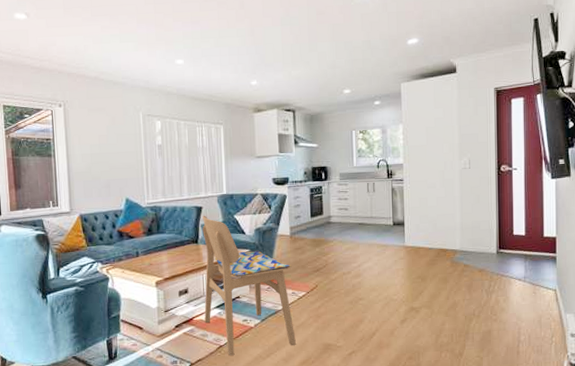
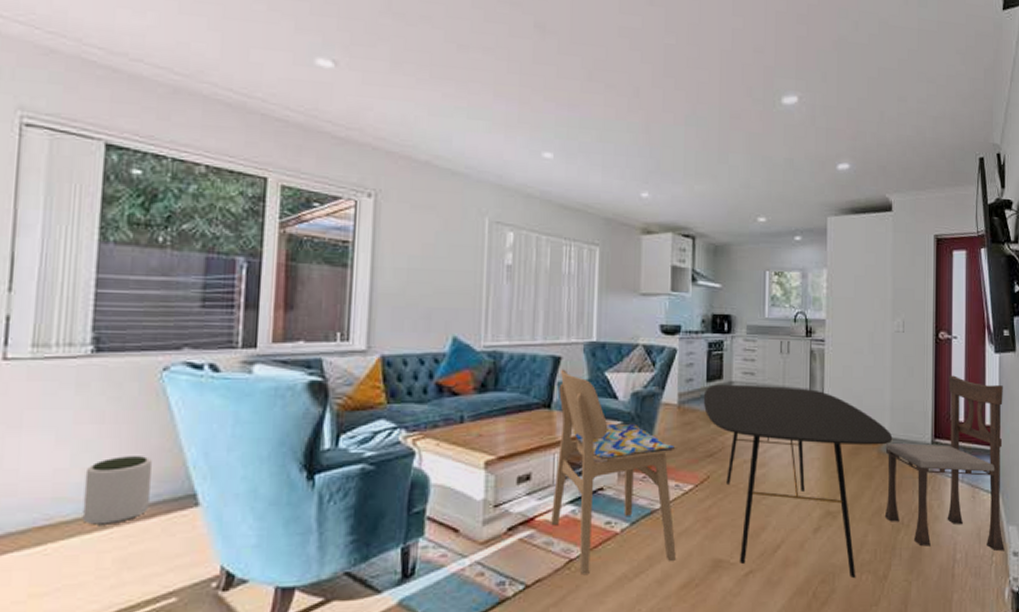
dining table: none [309,217,463,356] -> present [703,384,893,579]
dining chair: none [457,199,563,334] -> present [884,375,1005,552]

